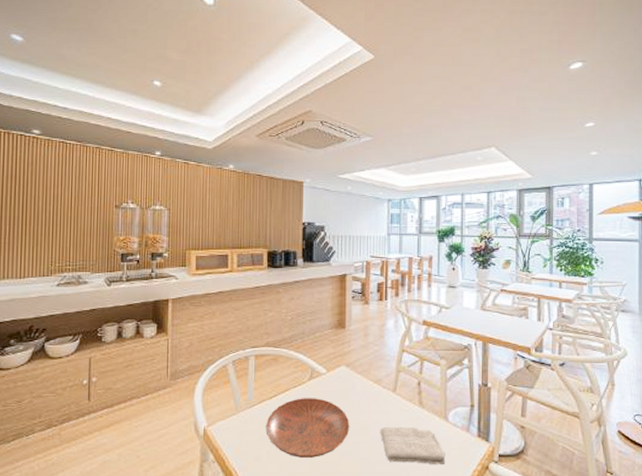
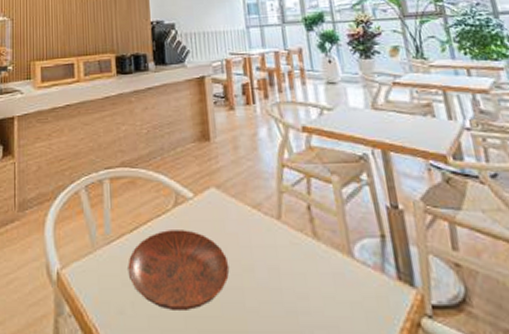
washcloth: present [380,426,446,465] -> none [267,266,360,321]

